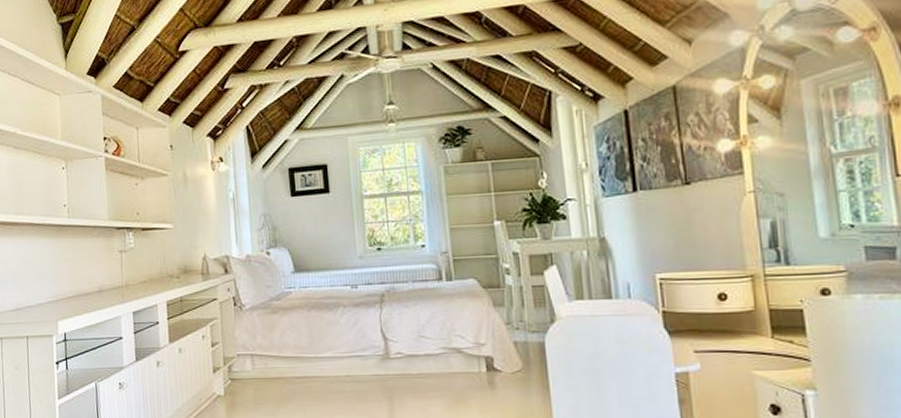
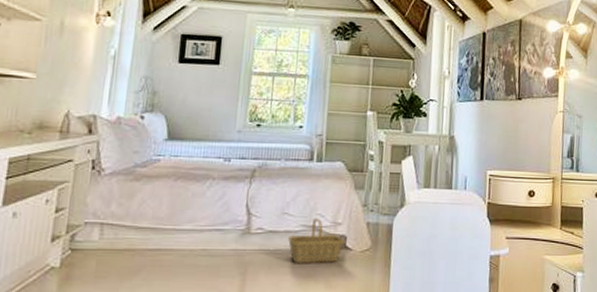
basket: none [428,339,492,388] -> present [287,218,345,264]

